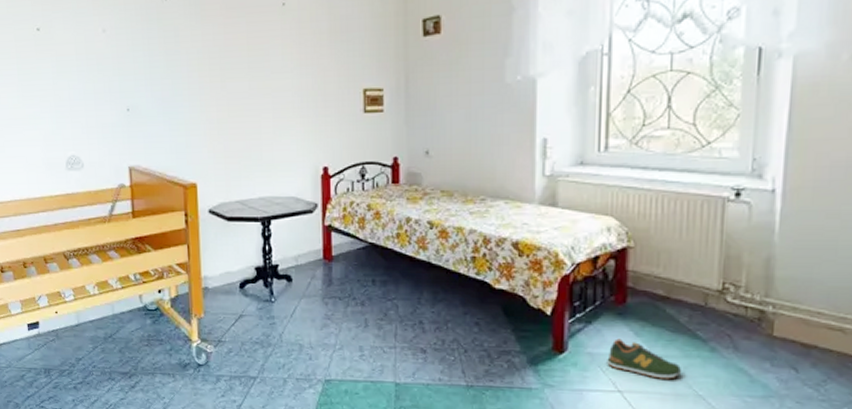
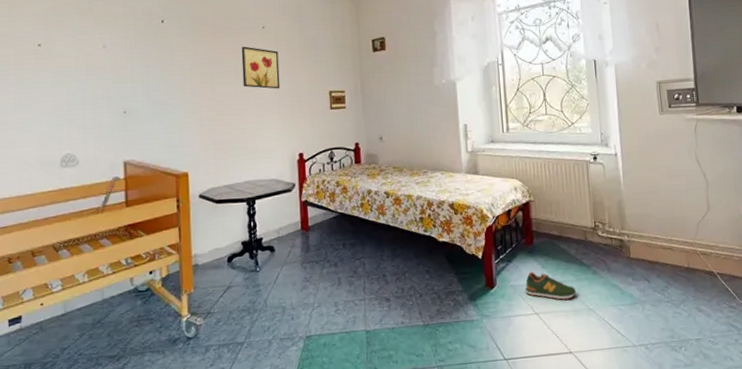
wall art: none [256,29,303,85] -> present [241,46,280,89]

